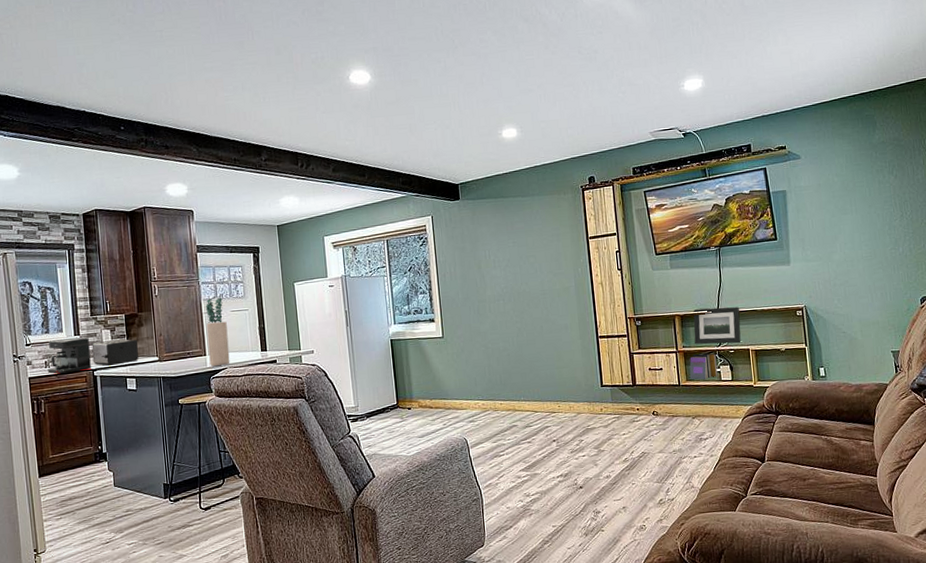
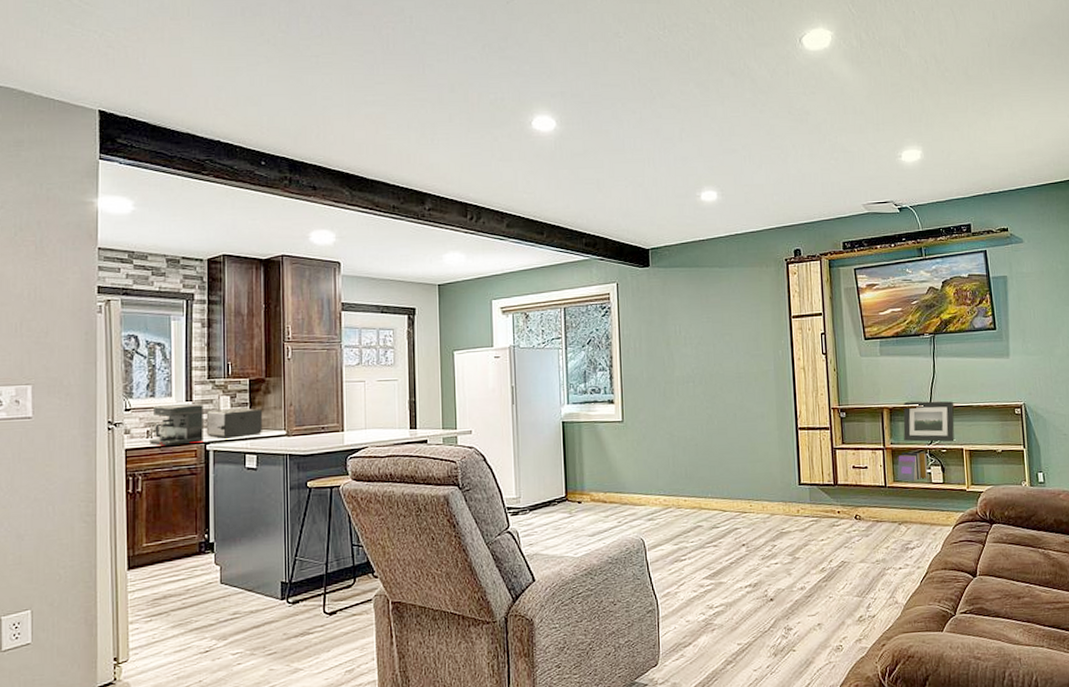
vase: present [206,294,230,367] -> none [347,360,372,445]

